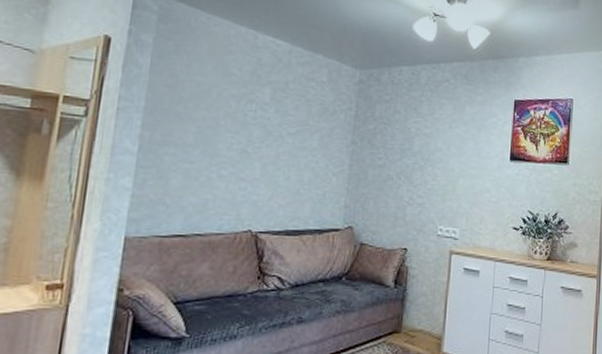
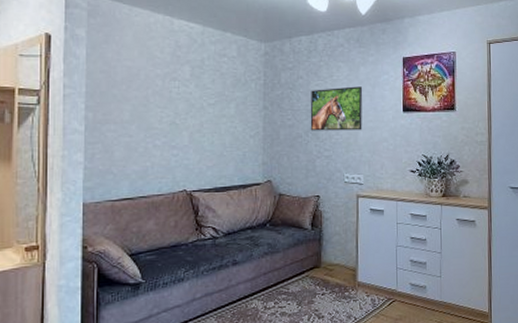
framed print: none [403,127,467,178] -> present [310,86,363,131]

